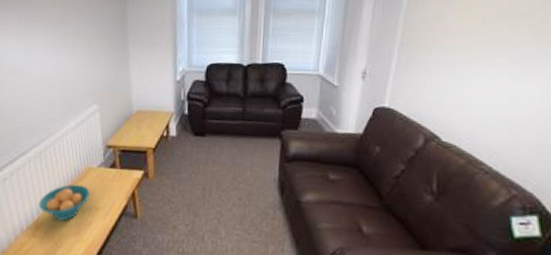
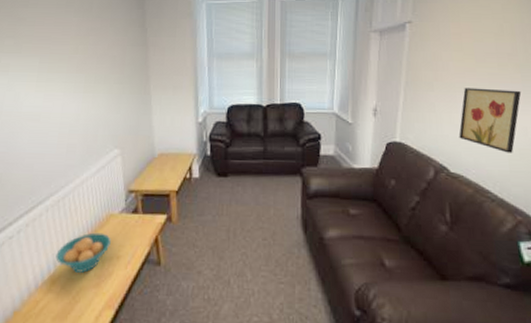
wall art: none [455,51,533,124] -> present [458,88,522,153]

